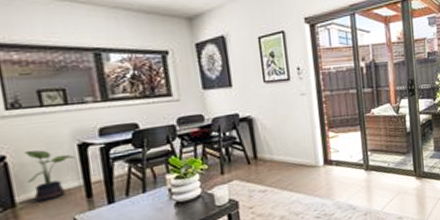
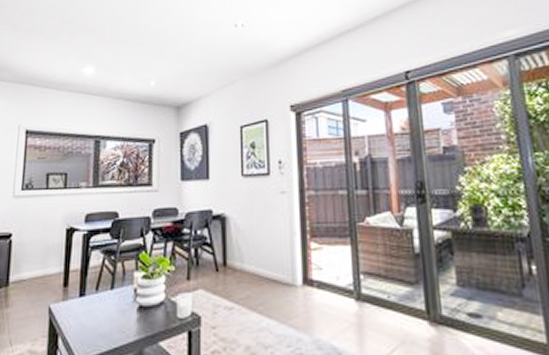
potted plant: present [24,150,75,203] -> none [22,230,62,285]

